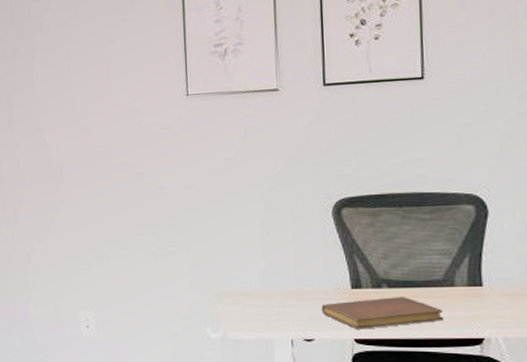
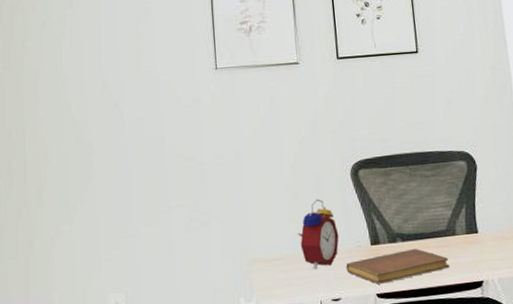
alarm clock: none [269,236,316,308] -> present [297,199,339,270]

